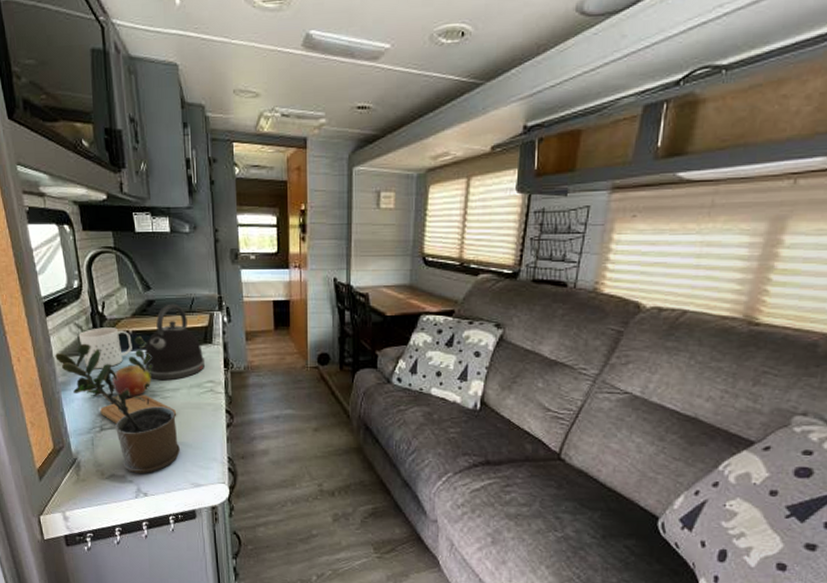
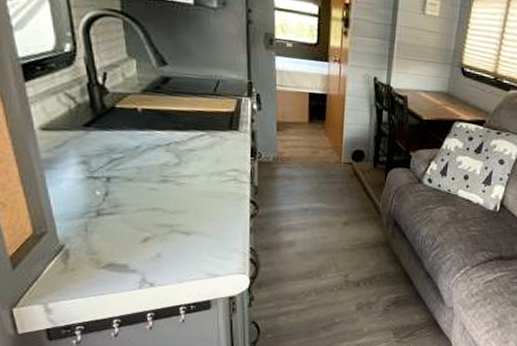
potted plant: present [55,336,180,474] -> none [37,115,195,264]
mug: present [78,327,132,369] -> none [70,101,141,148]
chopping board: present [100,394,176,425] -> none [97,179,192,210]
fruit: present [112,364,152,398] -> none [113,146,164,182]
kettle: present [145,303,206,381] -> none [156,83,230,166]

